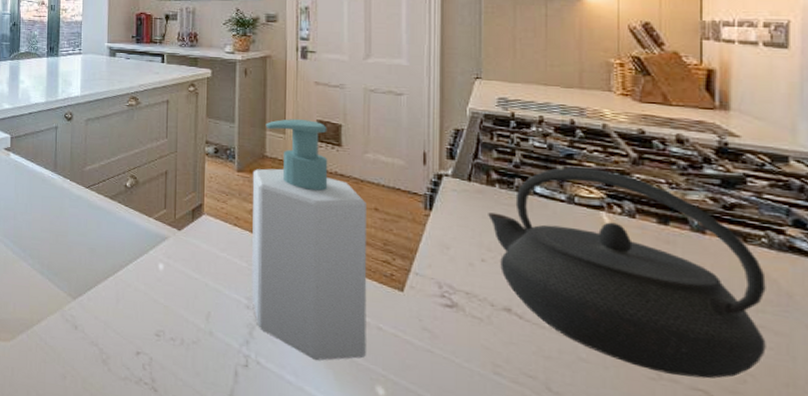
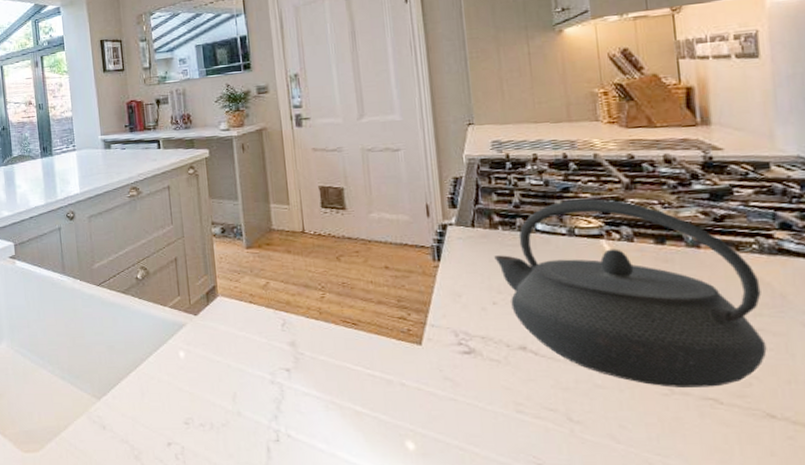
soap bottle: present [251,119,367,361] -> none [261,187,393,426]

